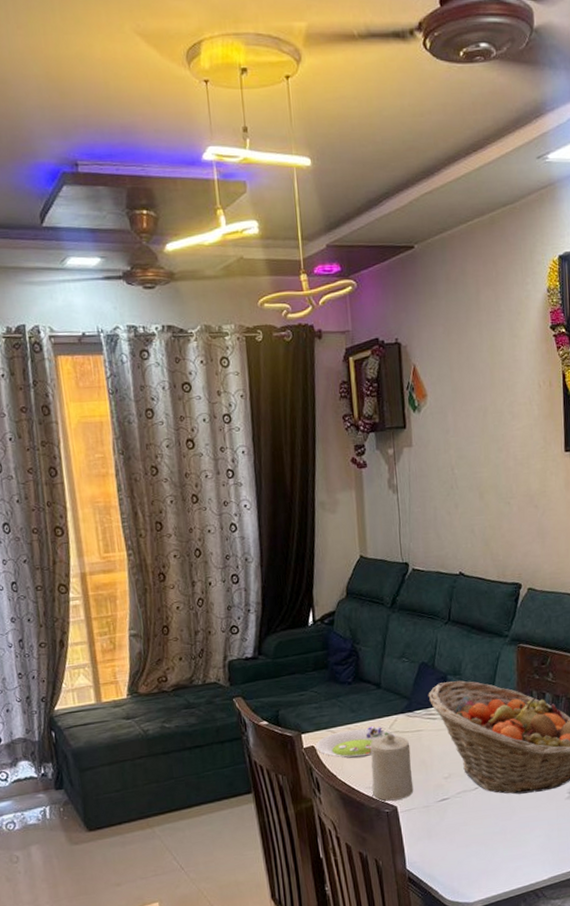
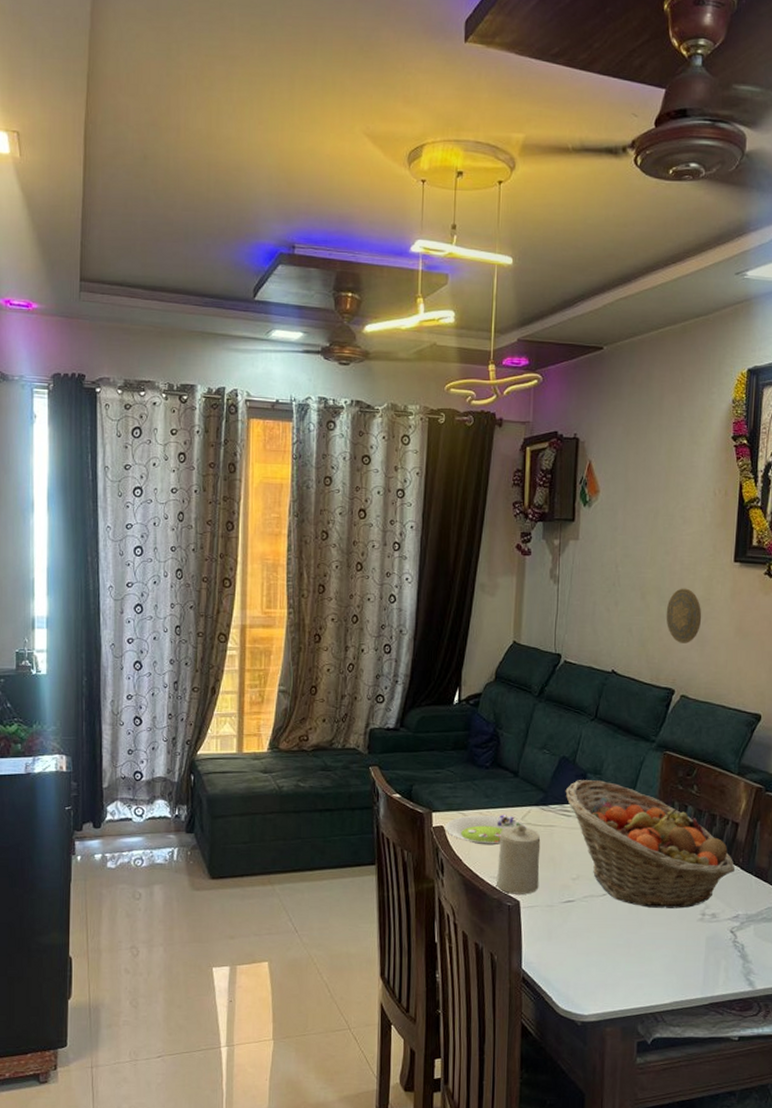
decorative plate: none [505,483,540,538] -> present [666,588,702,643]

